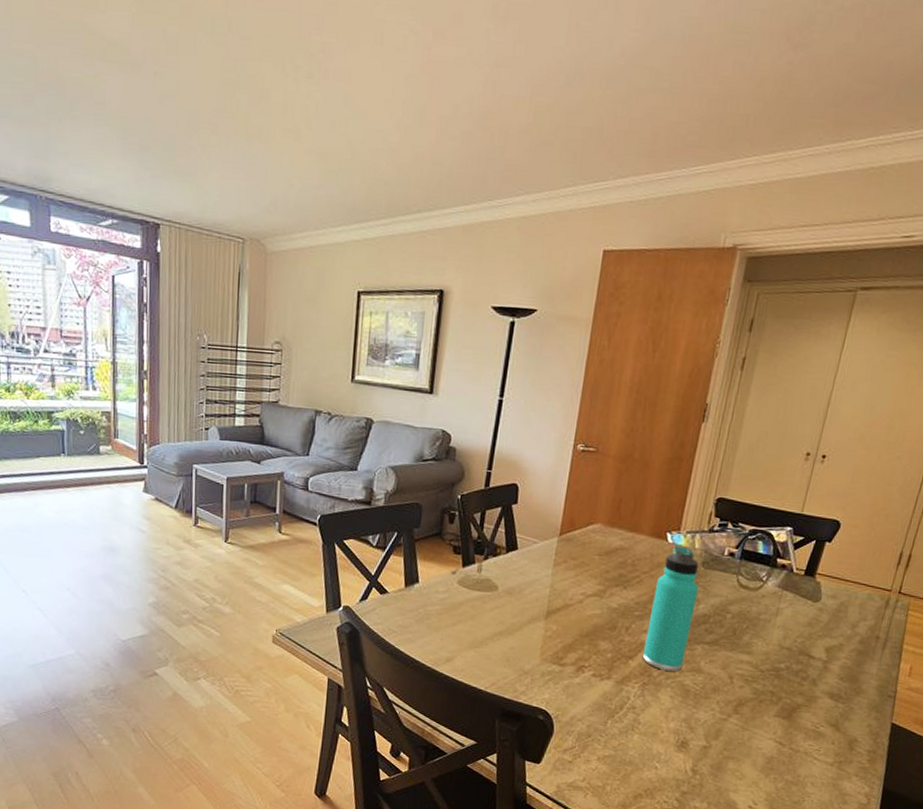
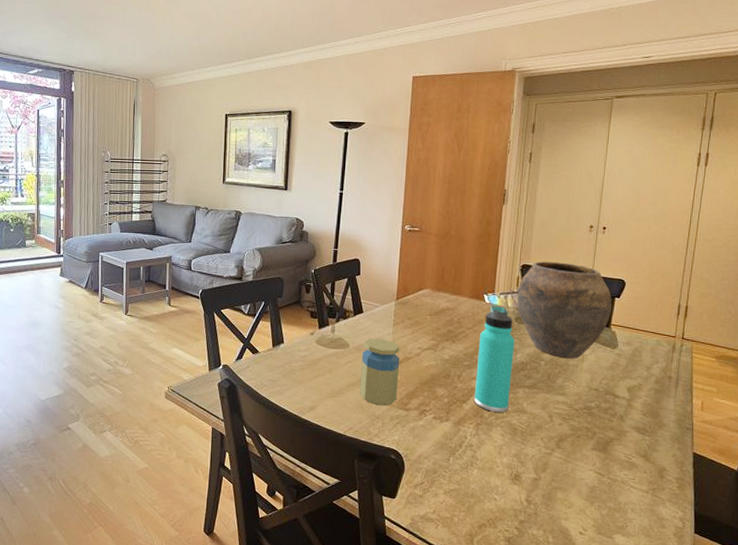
jar: none [507,580,559,660] -> present [360,338,400,406]
vase: none [706,495,822,613] -> present [517,261,612,359]

